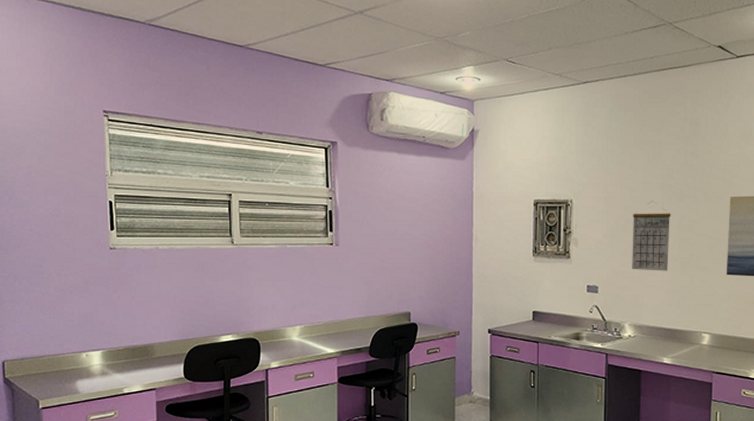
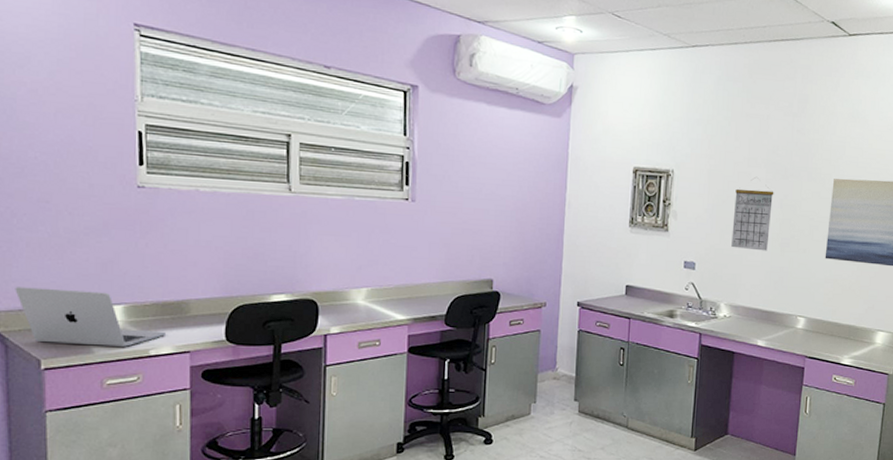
laptop: none [18,339,137,387] -> present [15,287,167,347]

